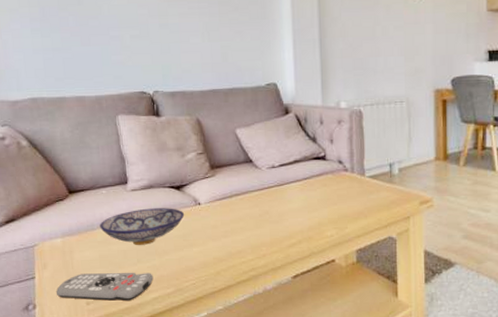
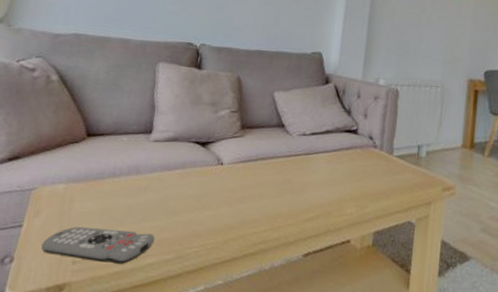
bowl: present [100,208,185,245] -> none [110,162,205,202]

